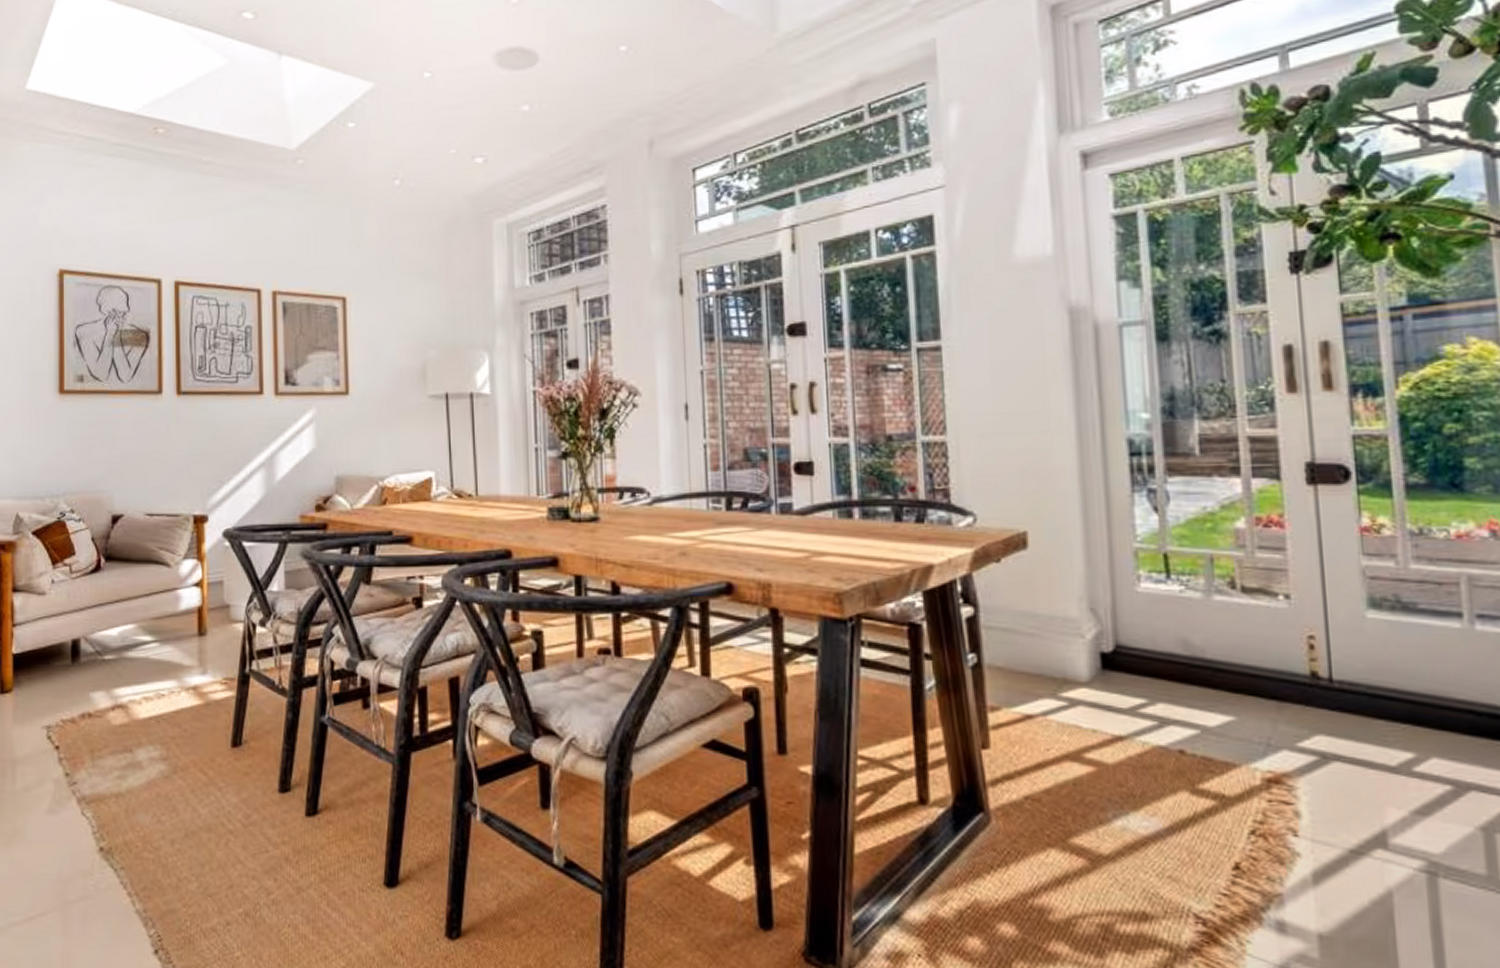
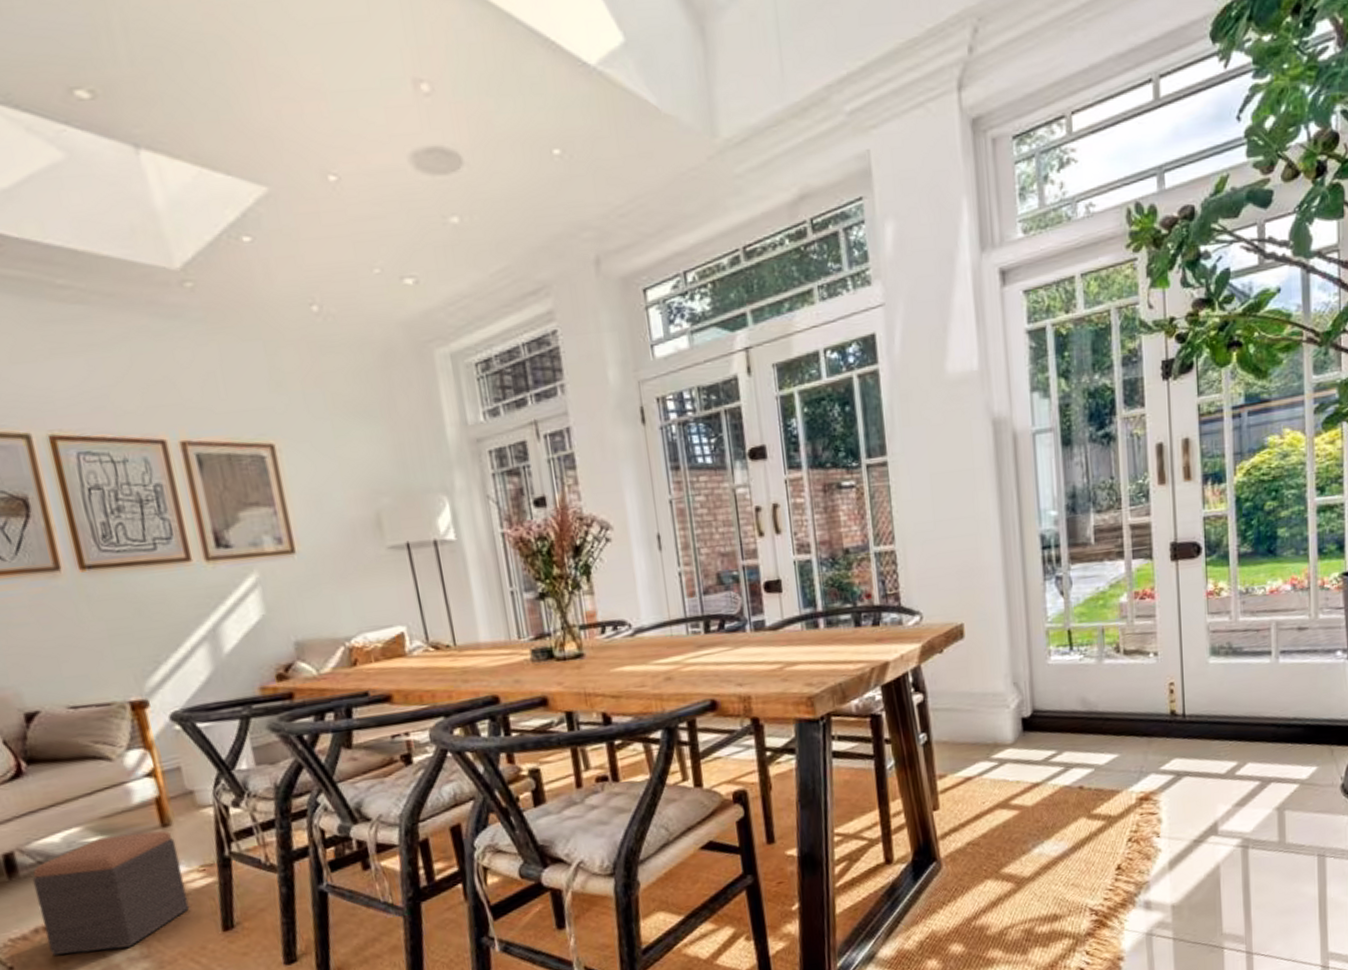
footstool: none [89,637,208,747] -> present [32,830,190,956]

